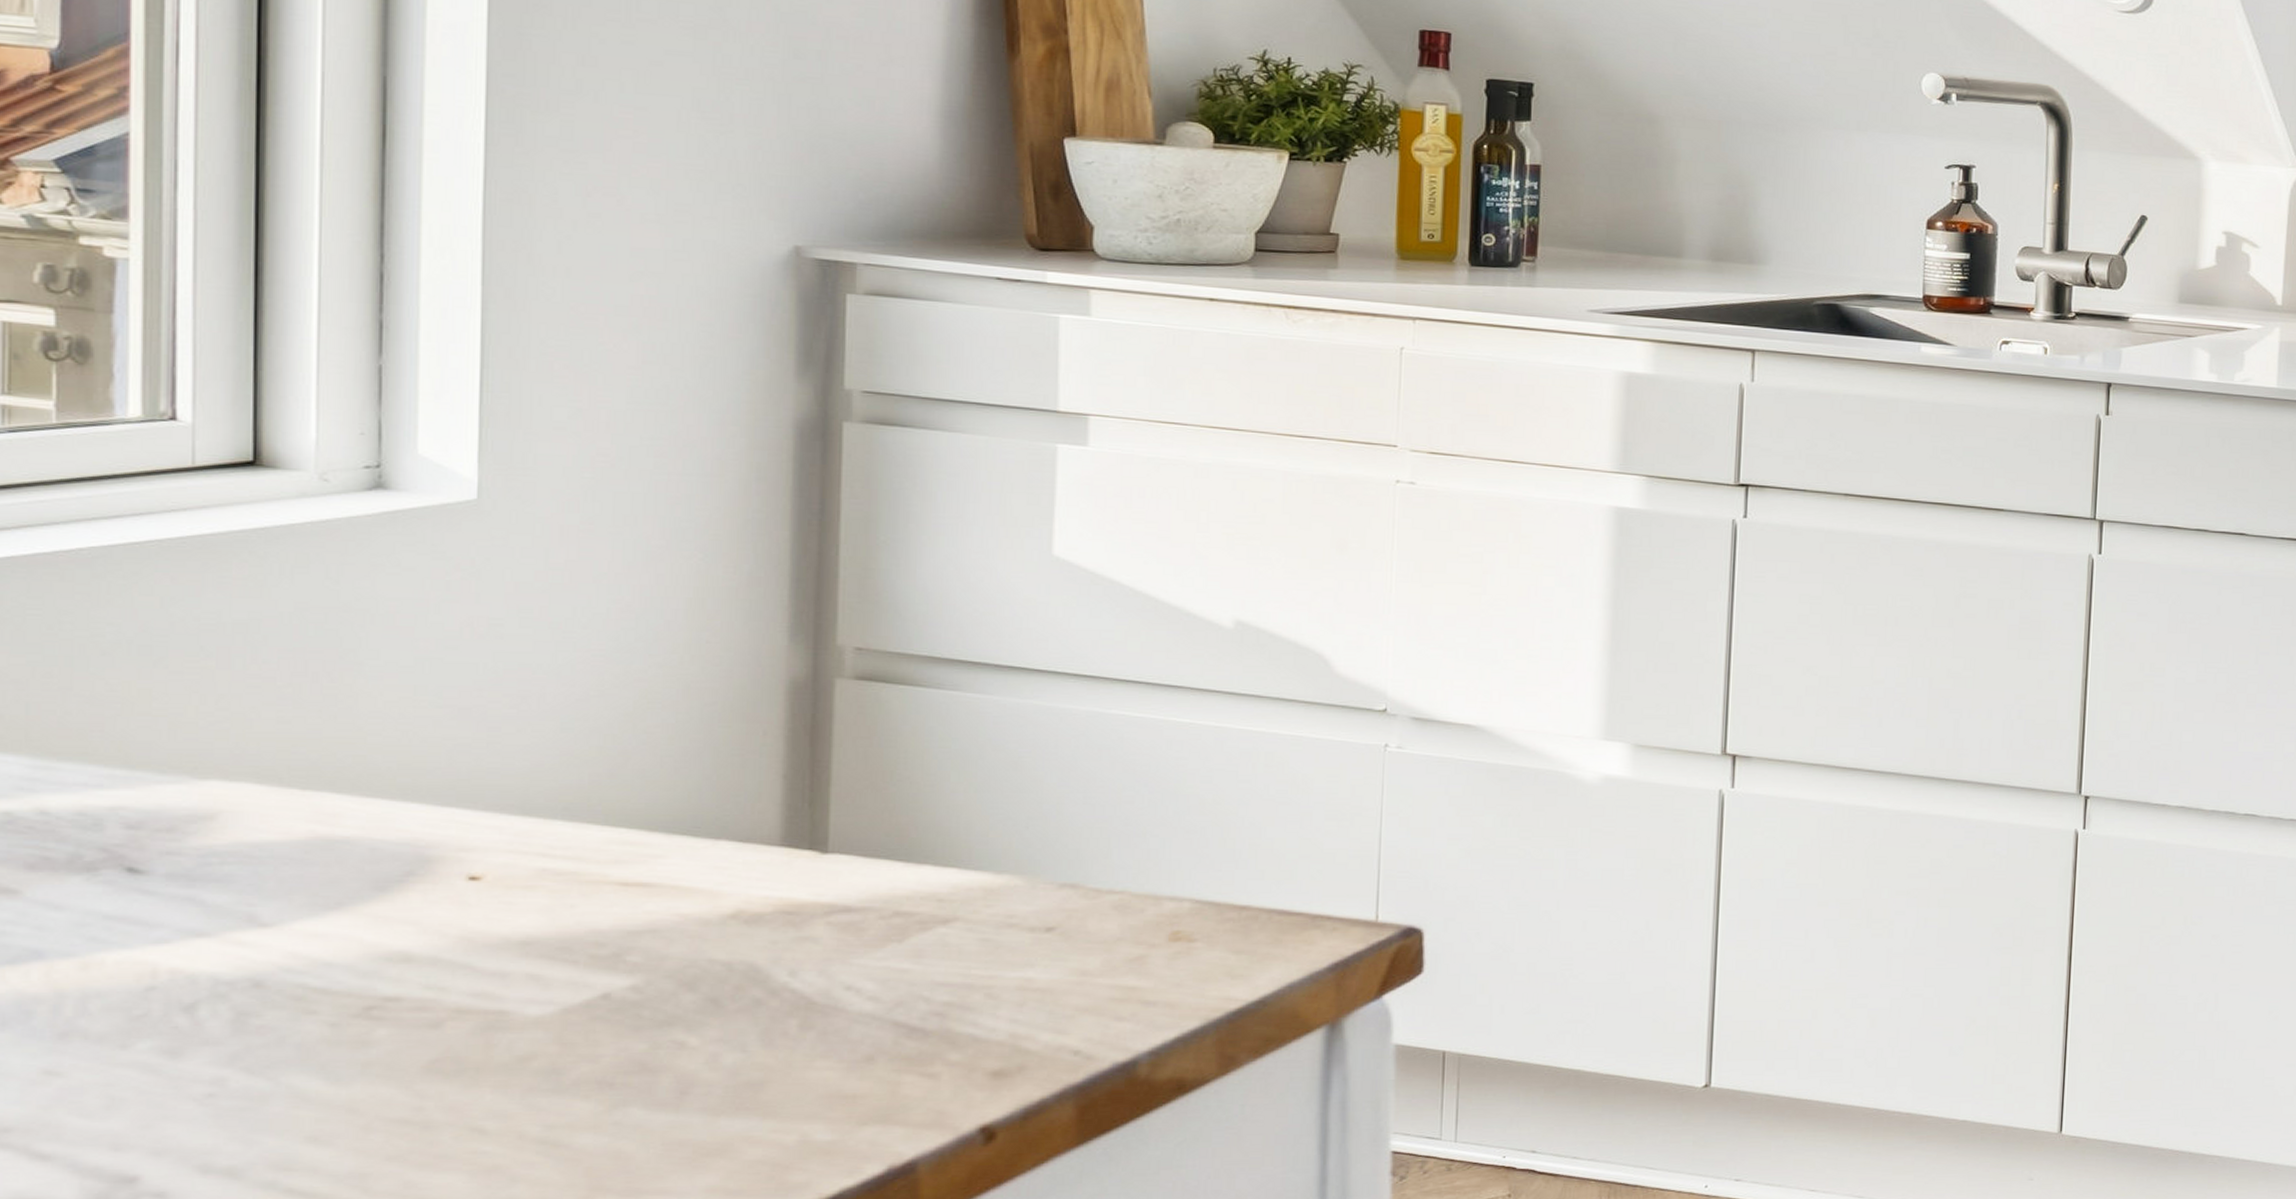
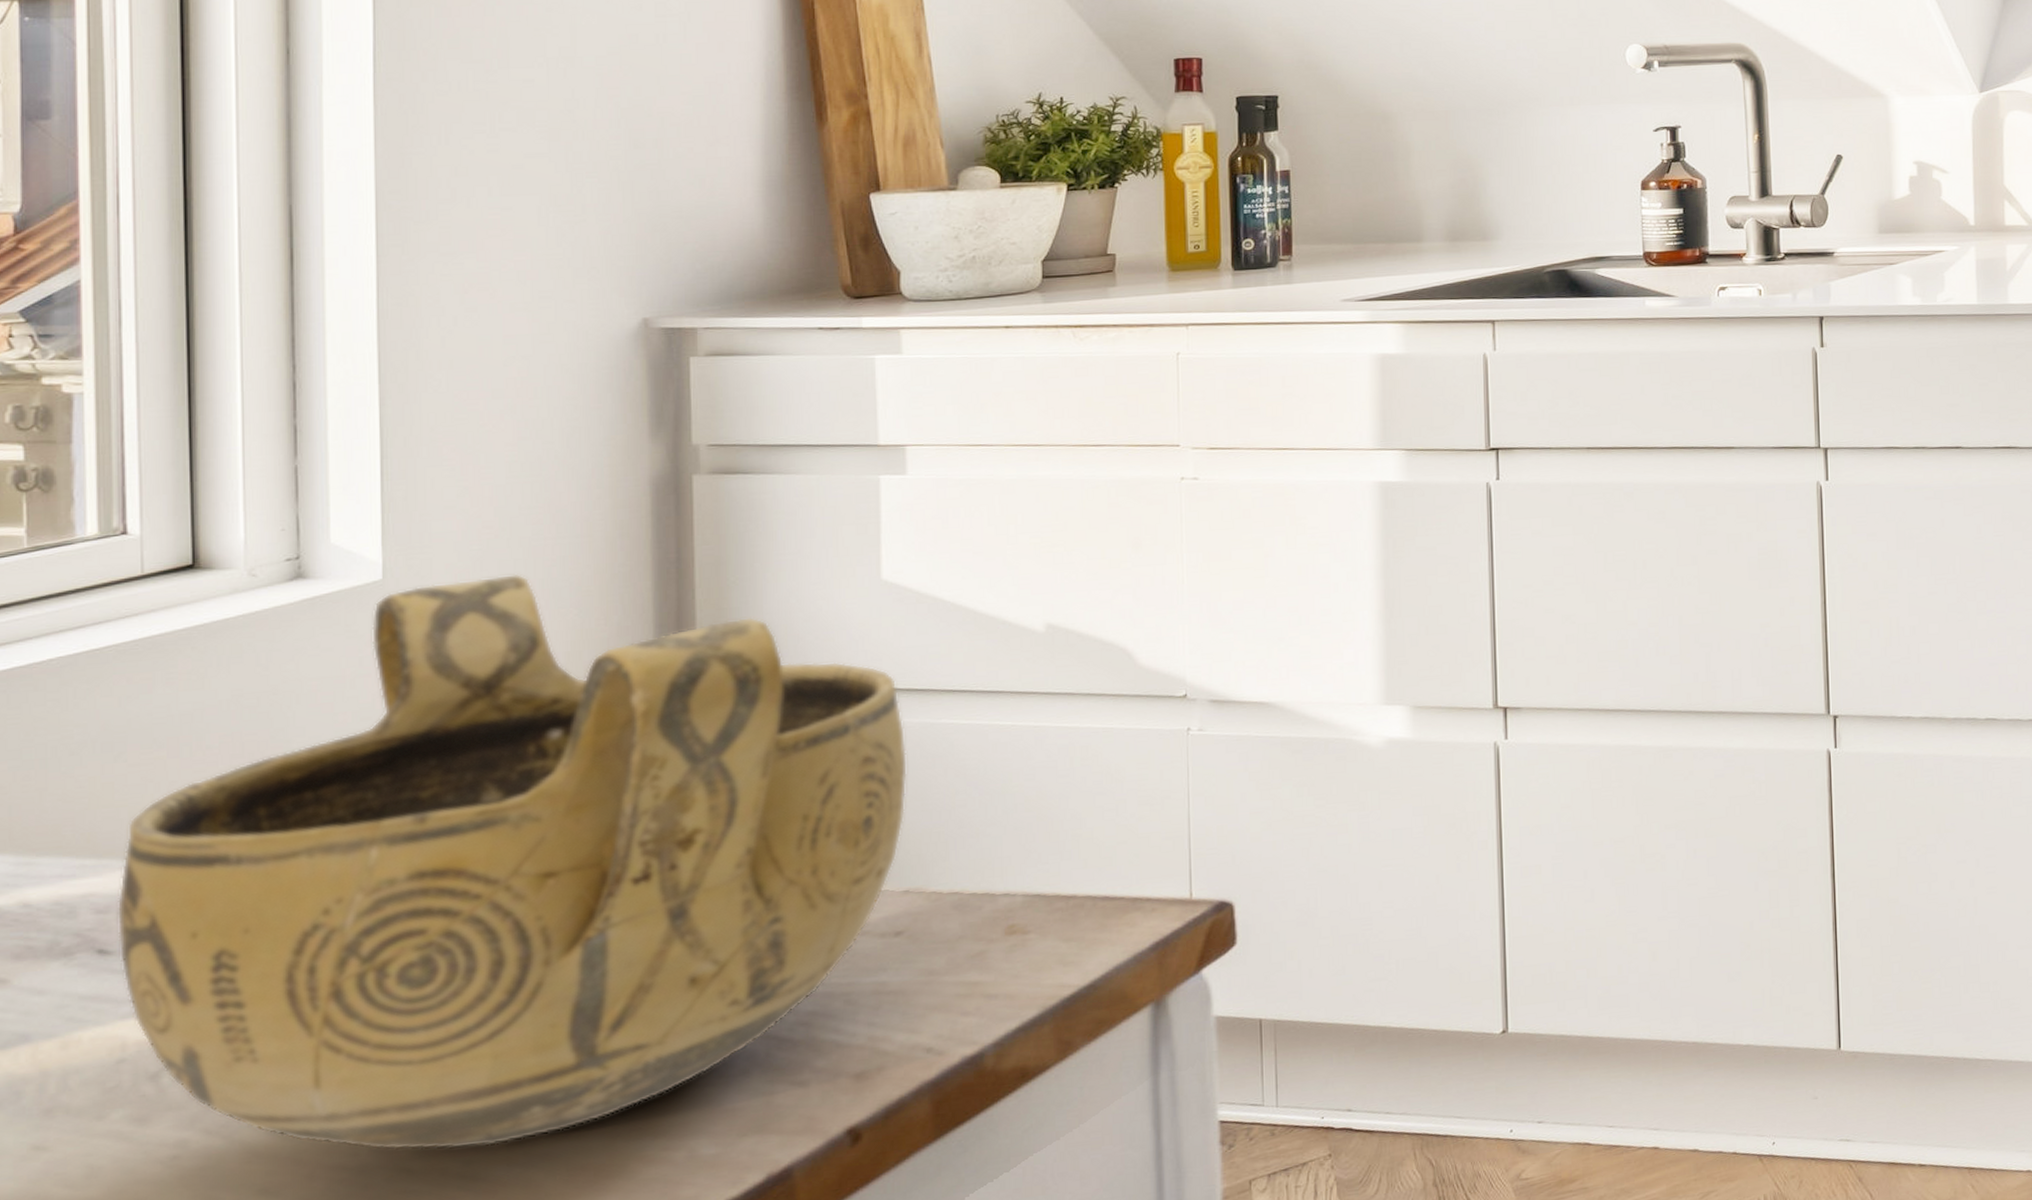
ceramic bowl: none [150,507,1071,1113] -> present [116,573,908,1151]

